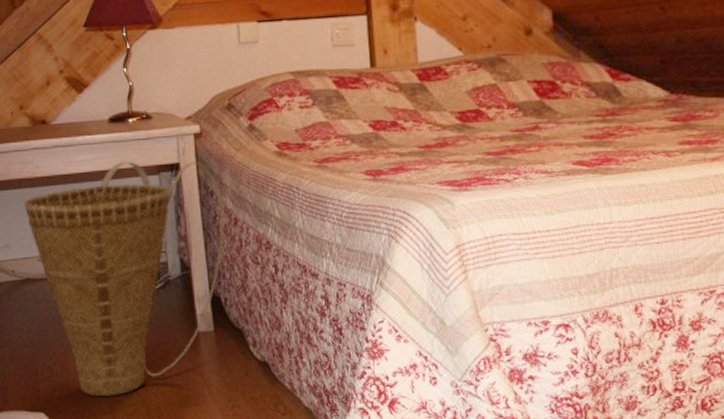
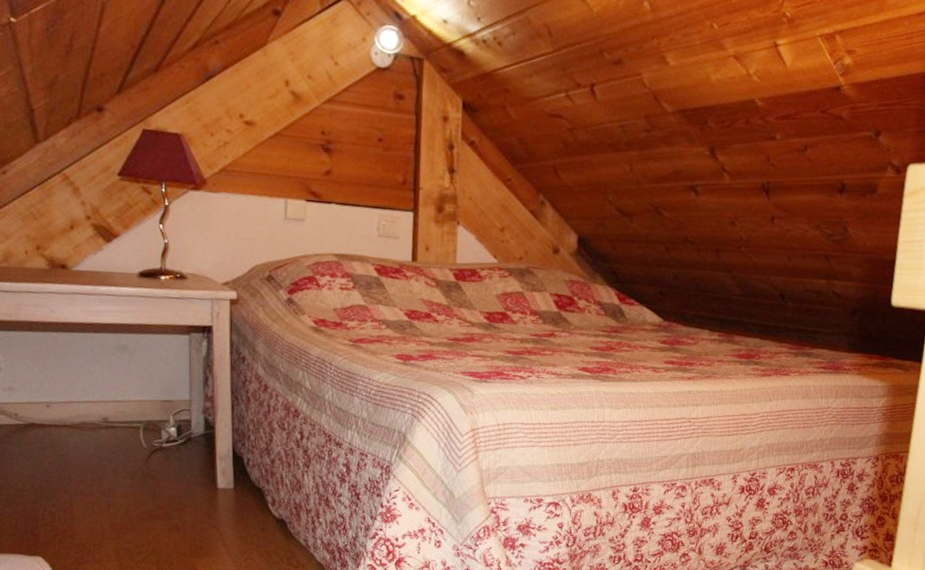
basket: present [24,162,224,397] -> none [34,317,255,545]

